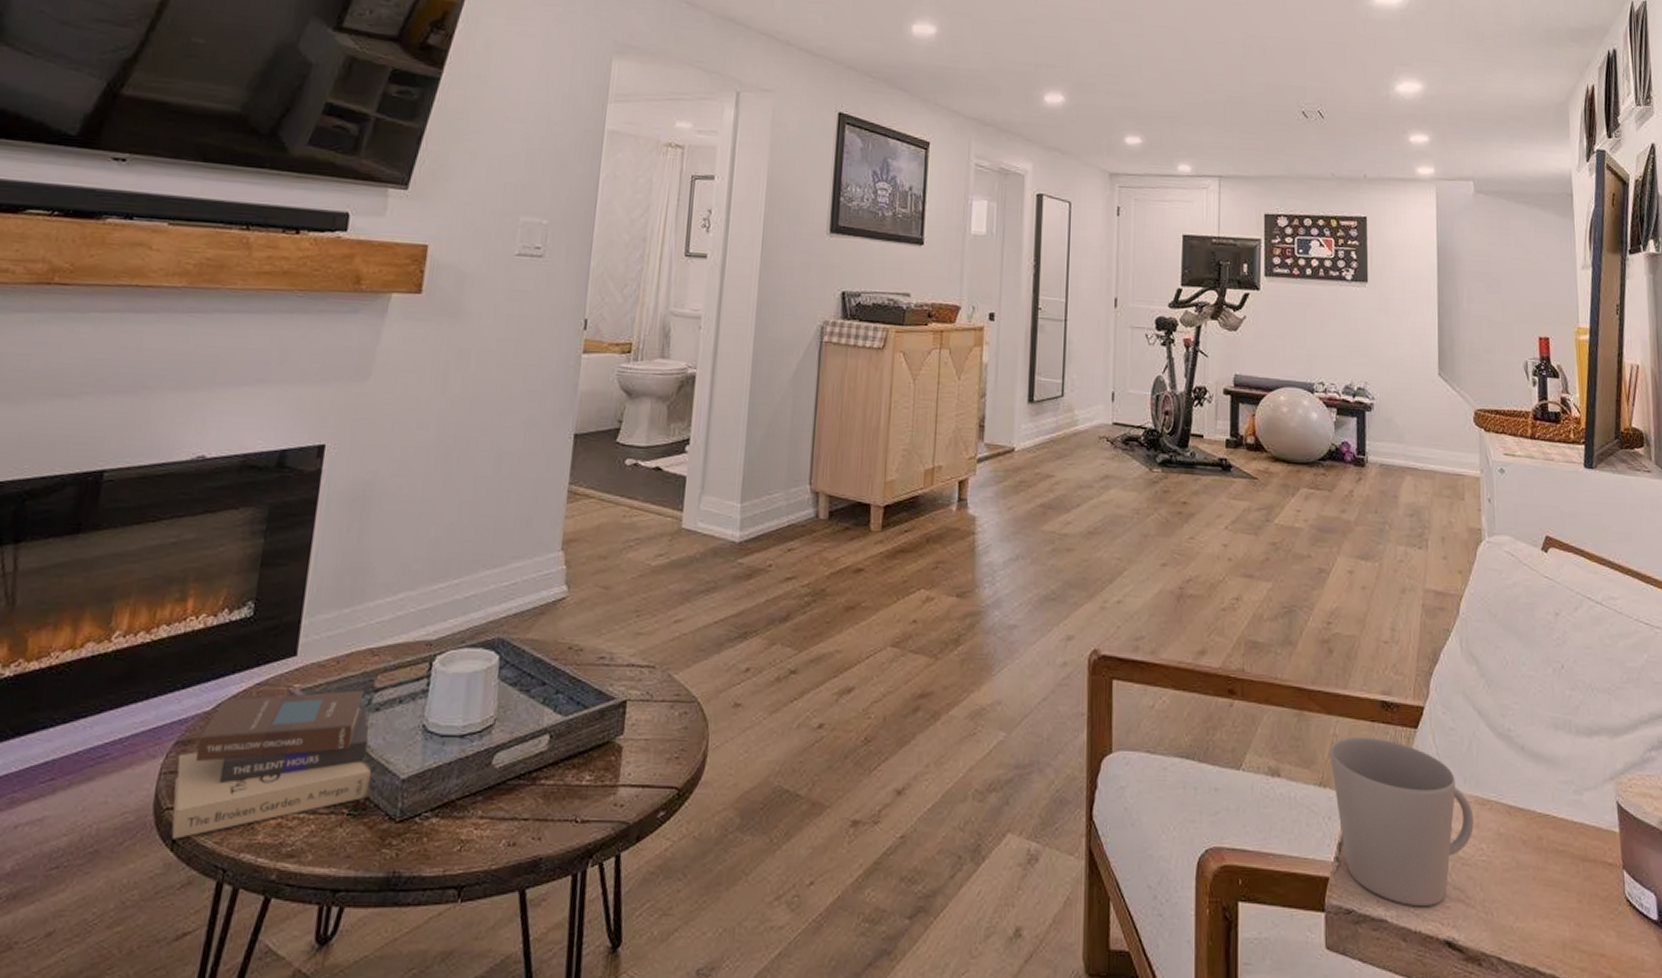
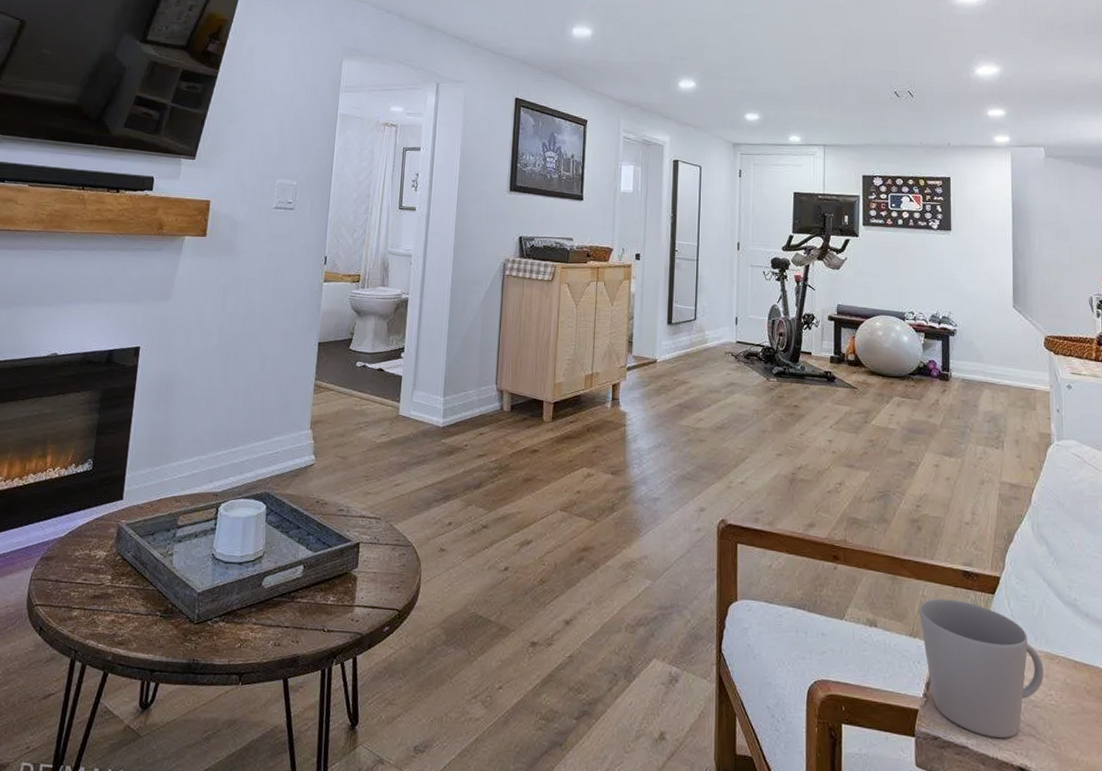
books: present [171,690,372,839] -> none [39,526,177,627]

